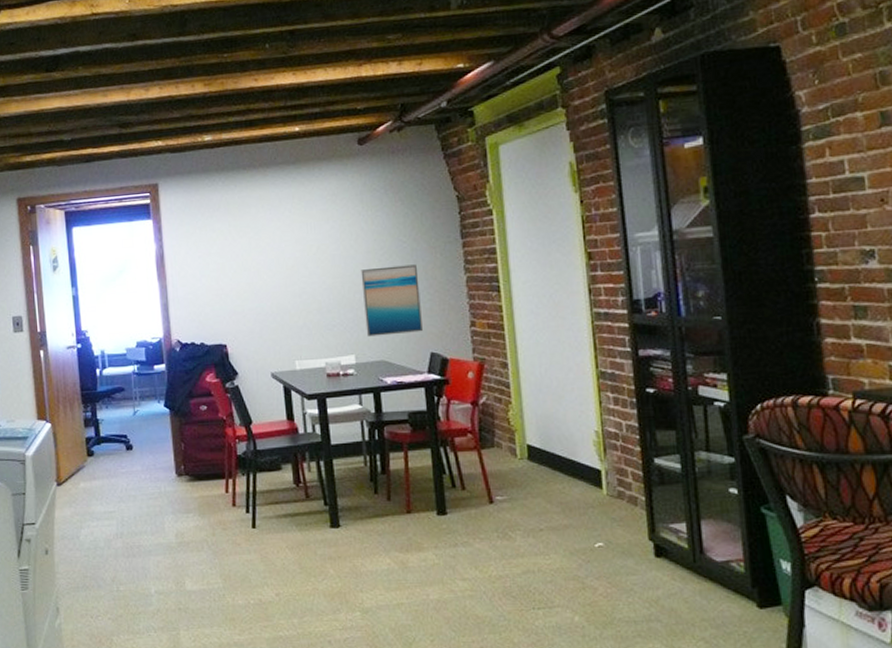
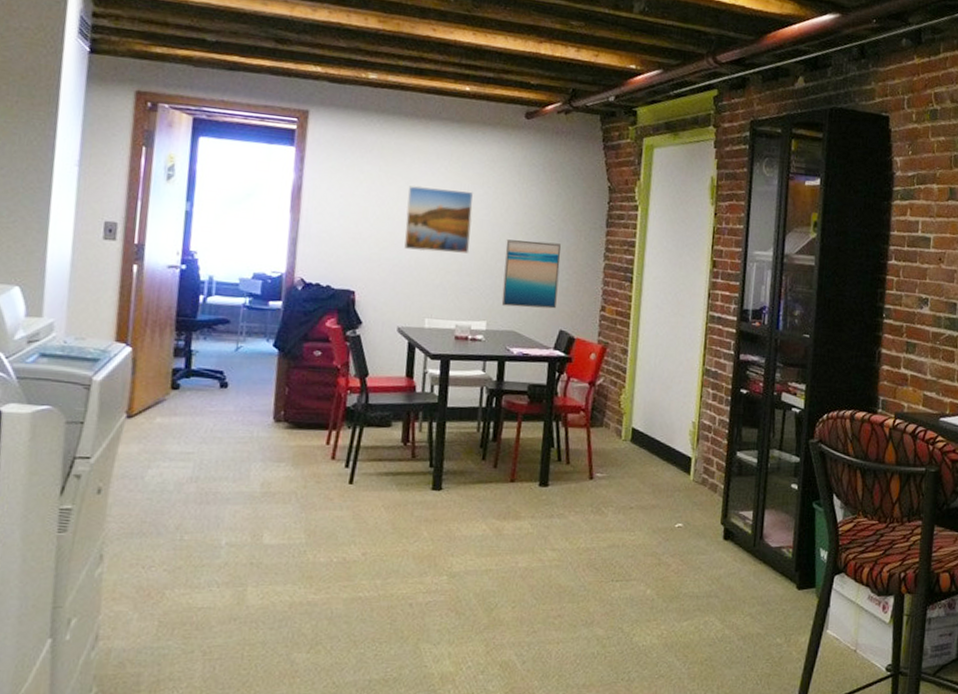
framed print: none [258,229,326,297] -> present [404,185,474,254]

